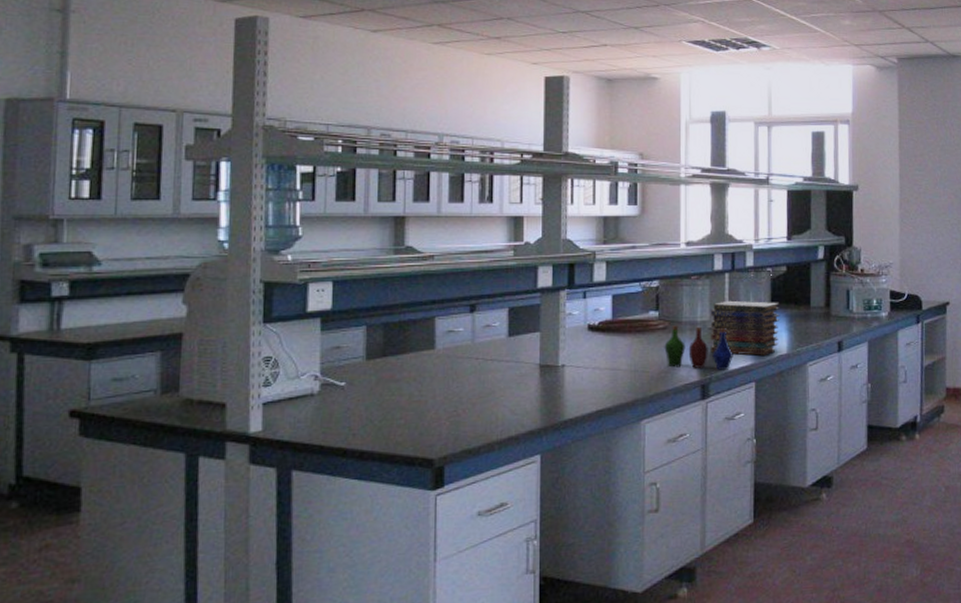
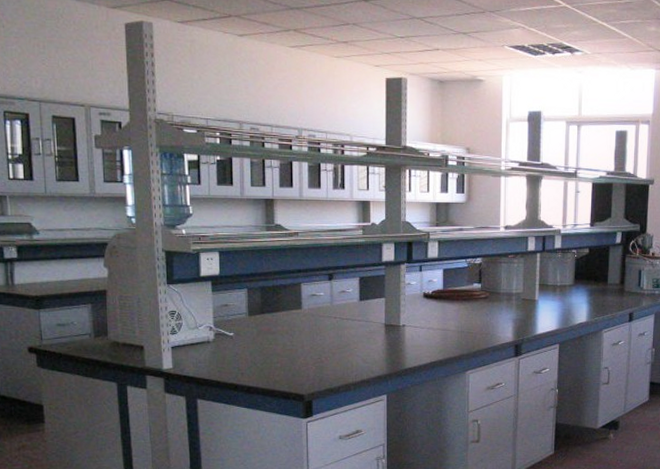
bottle: present [664,325,733,370] -> none [485,296,542,333]
book stack: present [710,300,781,356] -> none [523,276,582,322]

